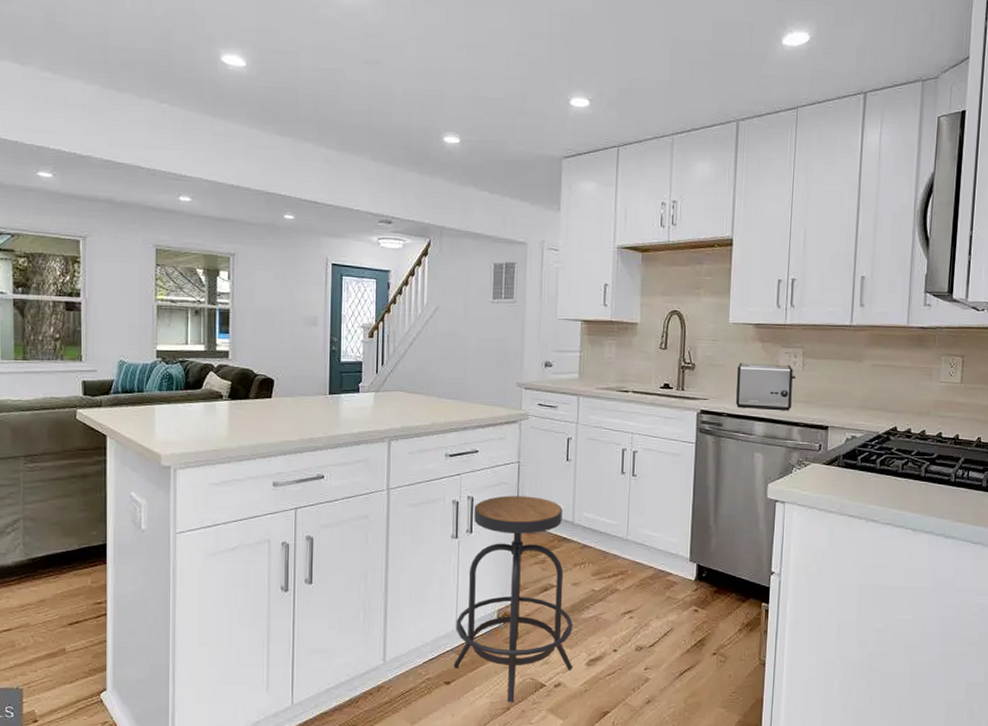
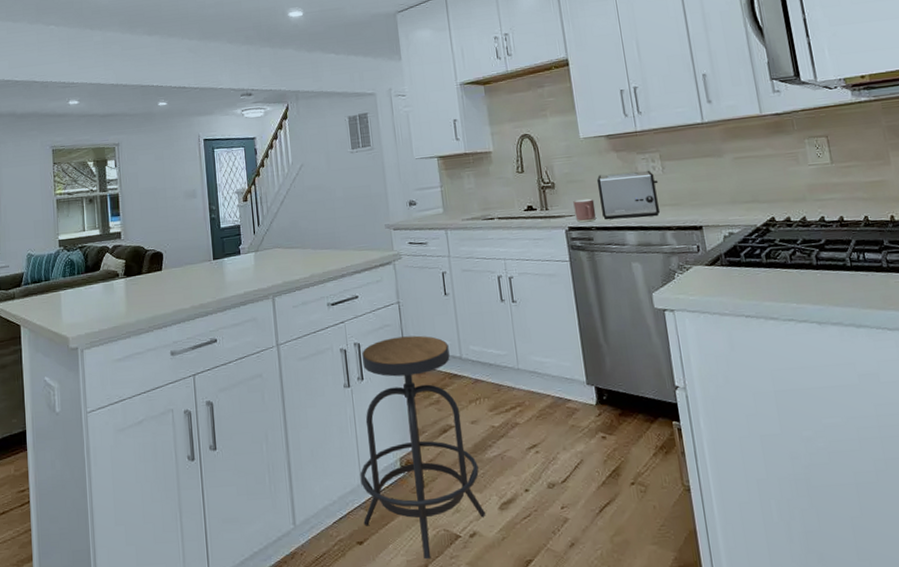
mug: none [709,384,731,408] -> present [573,198,597,223]

